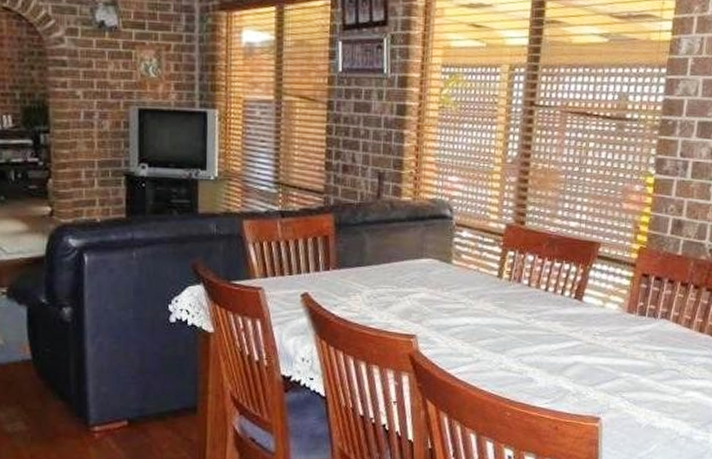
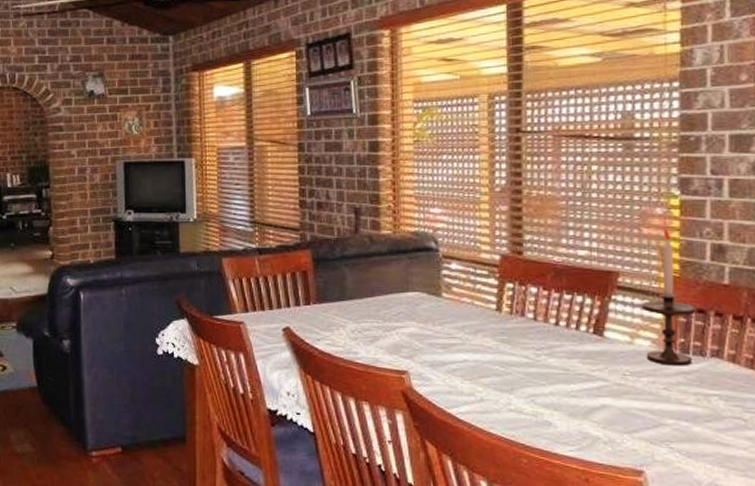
candlestick: none [613,203,655,326] -> present [642,228,697,366]

